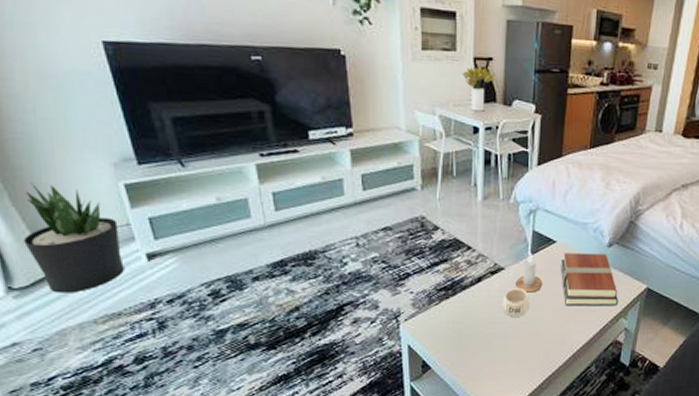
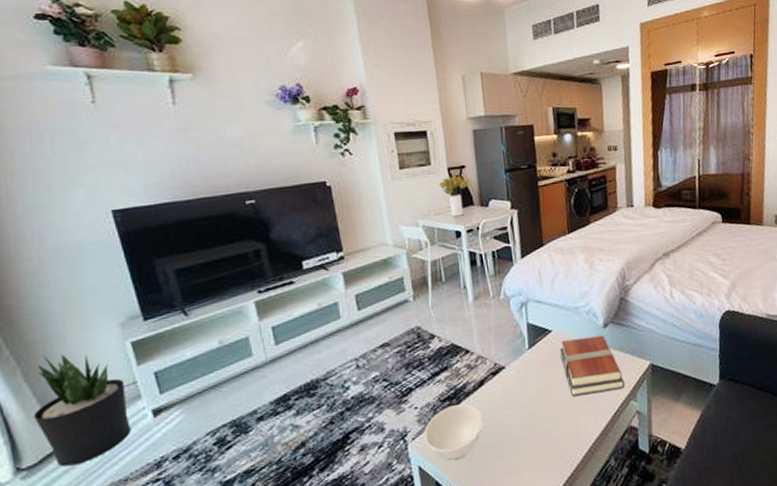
bowl: none [417,296,477,344] -> present [424,404,484,460]
mug: present [502,286,529,317] -> none [508,383,536,418]
candle: present [516,252,543,293] -> none [518,346,546,389]

